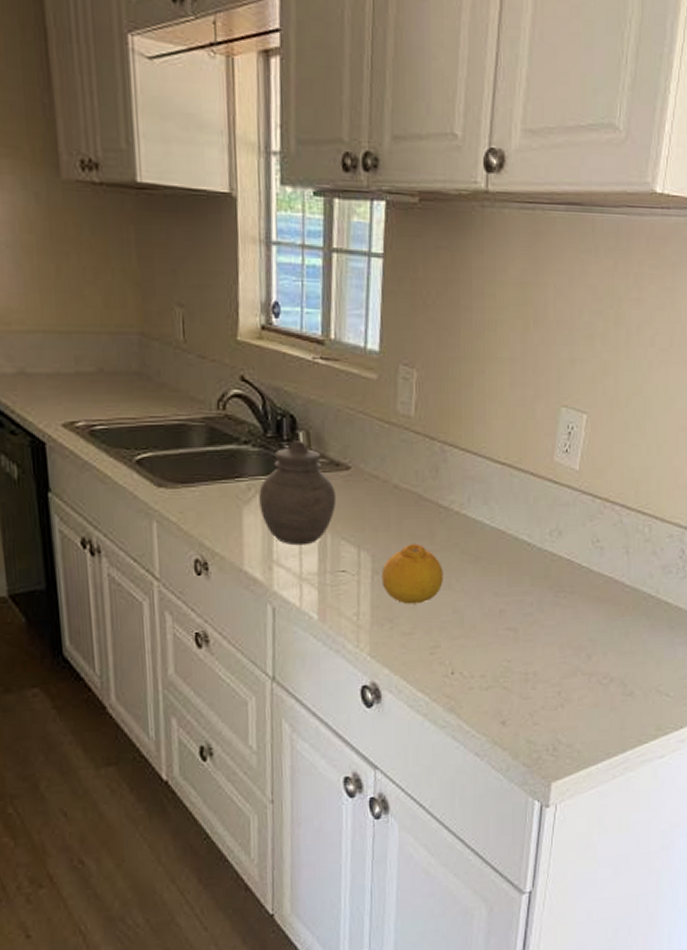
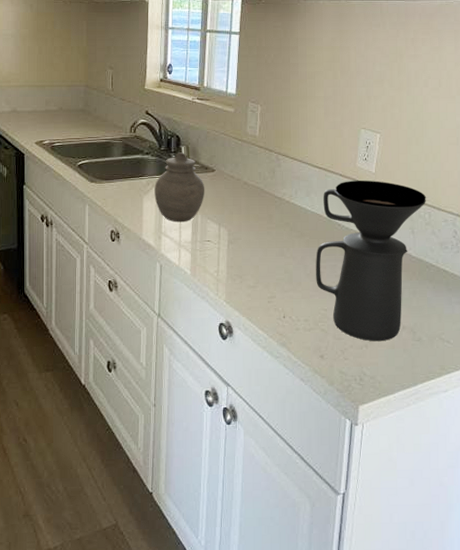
fruit: present [381,544,443,604] -> none [234,223,278,266]
coffee maker: none [496,481,646,700] -> present [316,181,426,342]

